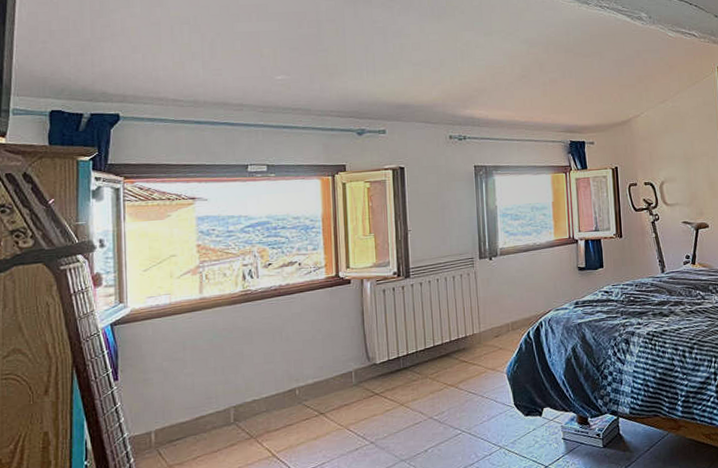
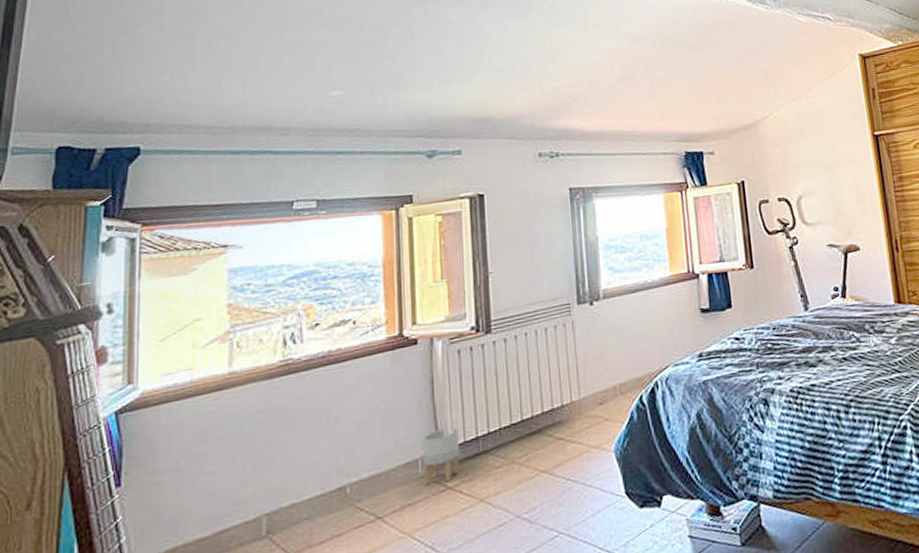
planter: none [355,348,385,392] -> present [422,426,460,486]

